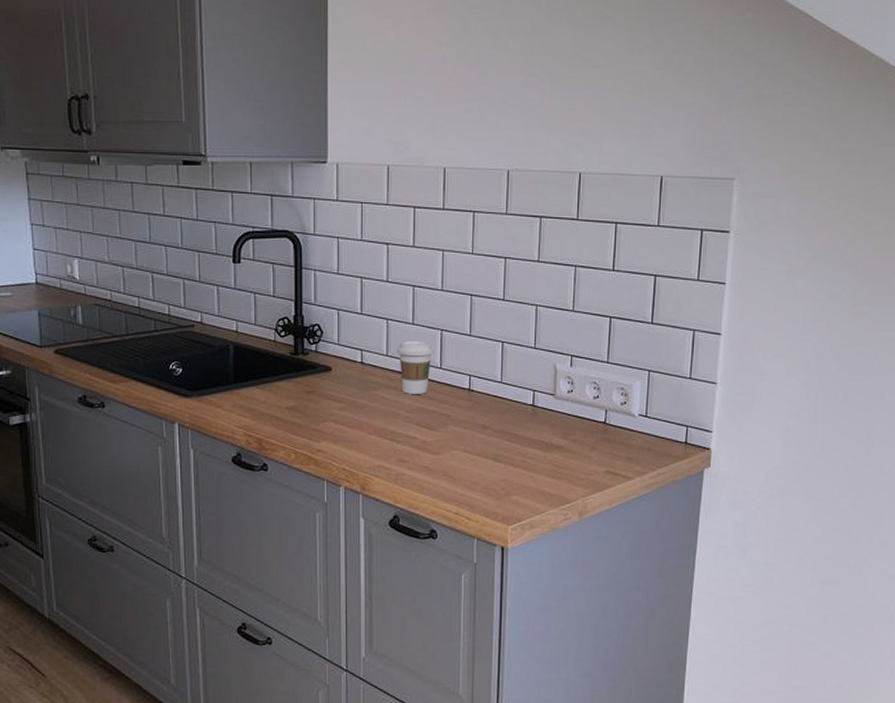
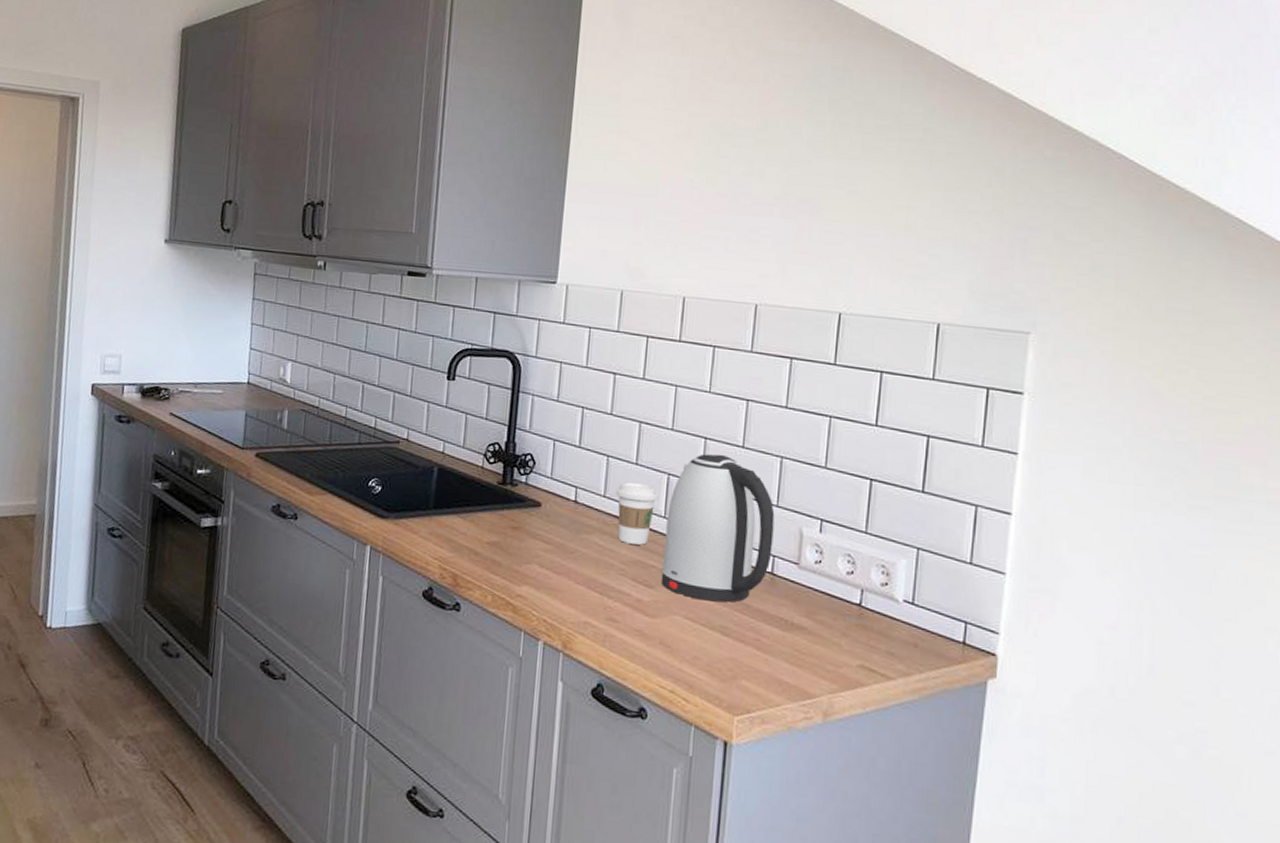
kettle: none [441,308,533,435] -> present [661,454,775,602]

